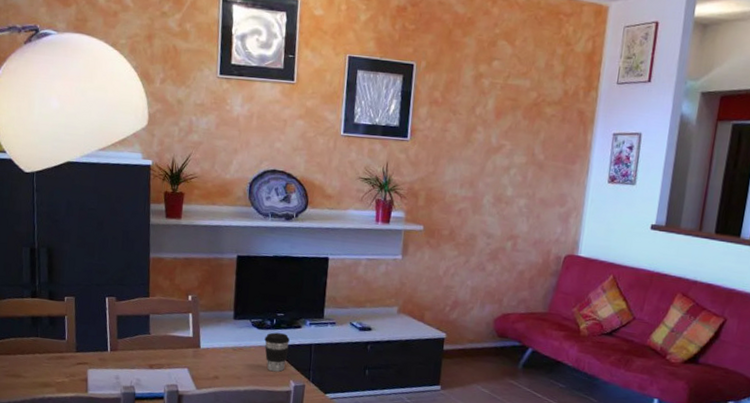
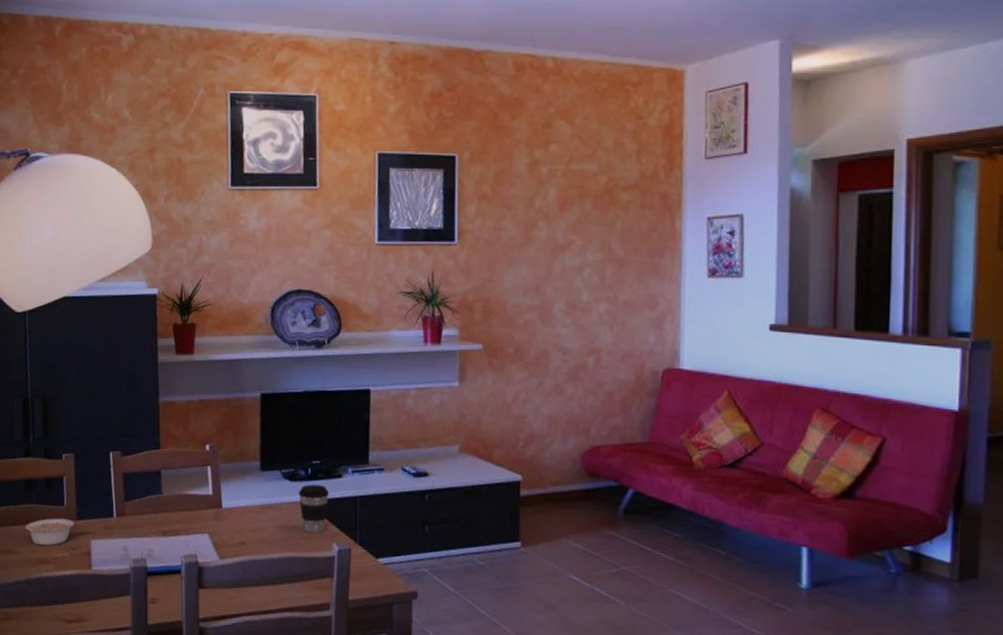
legume: none [31,349,74,373] -> present [25,518,75,546]

